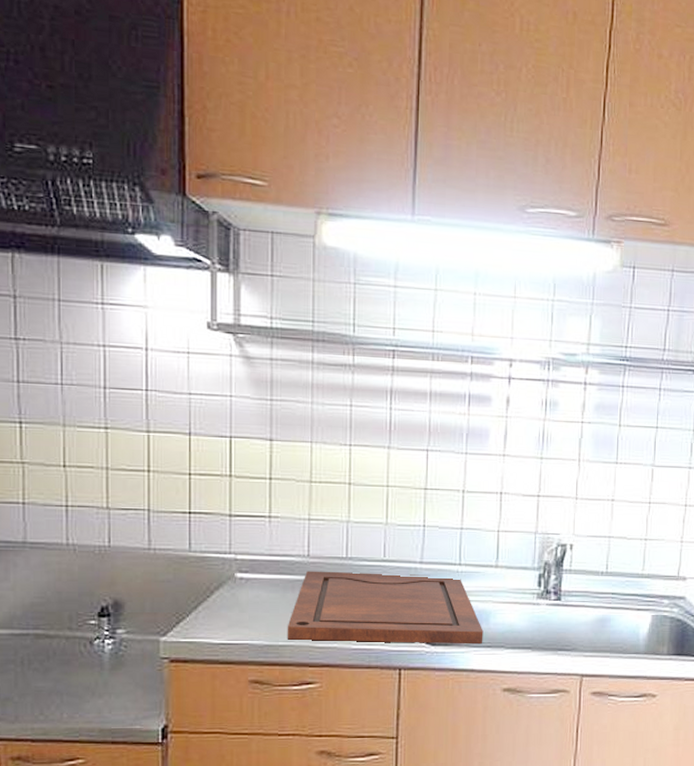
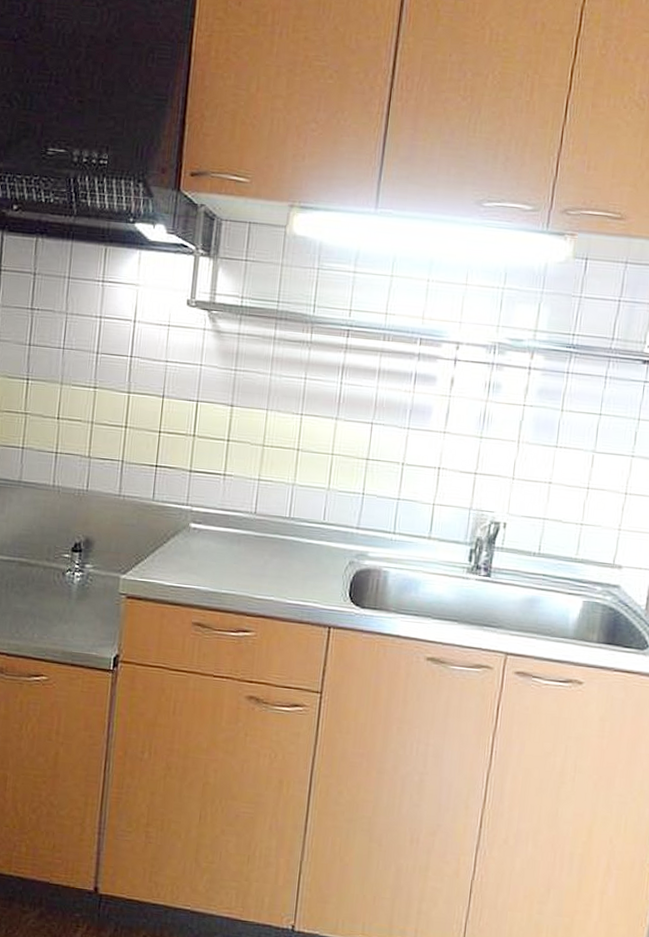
cutting board: present [287,571,483,644] -> none [229,526,412,612]

